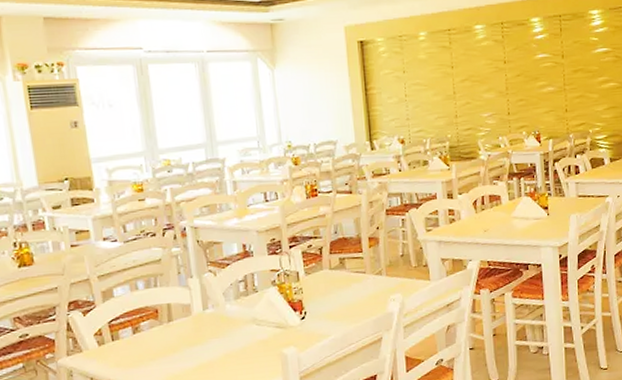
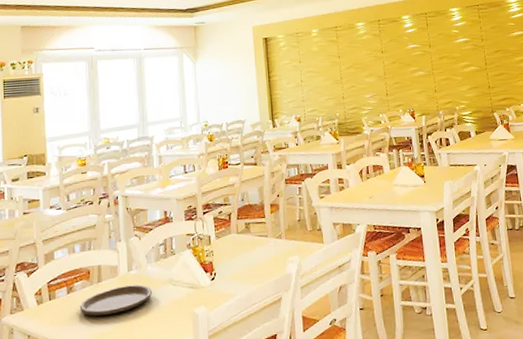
plate: none [148,324,234,357] -> present [79,284,153,316]

